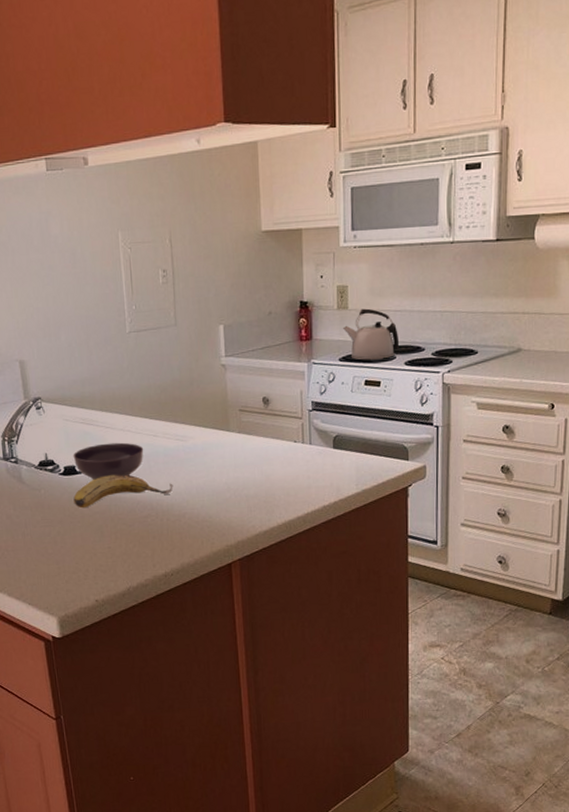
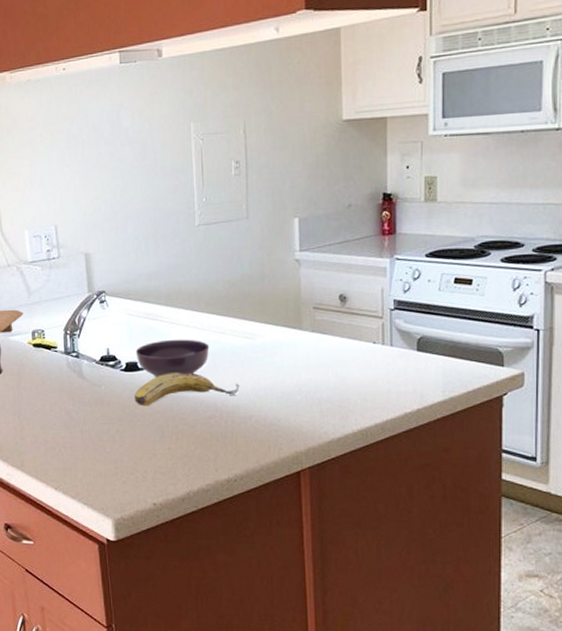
kettle: present [343,308,400,362] -> none [431,200,495,259]

